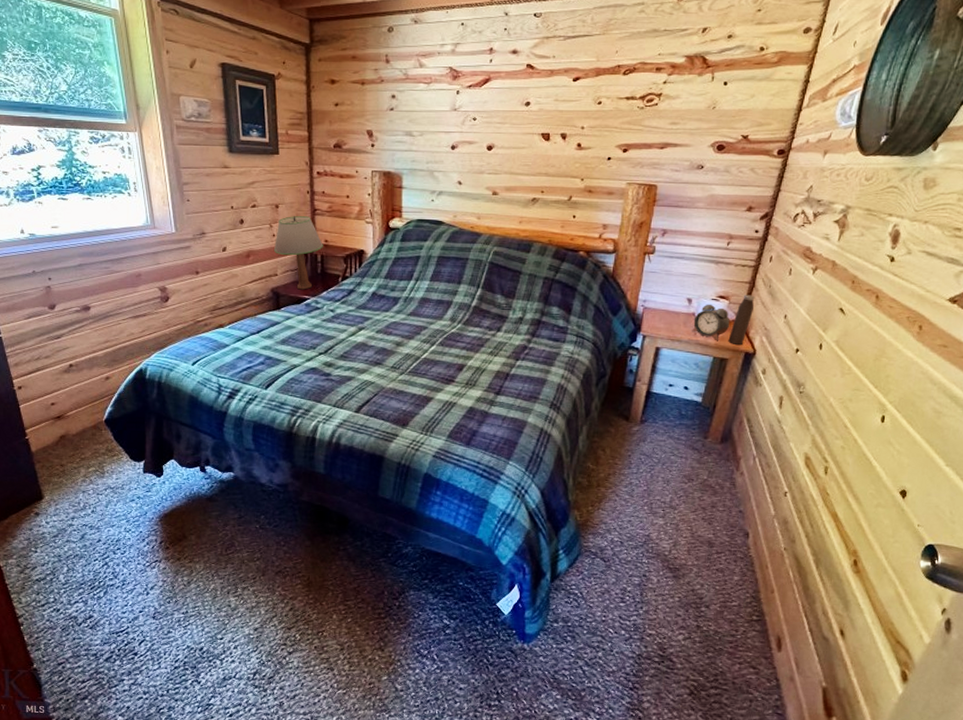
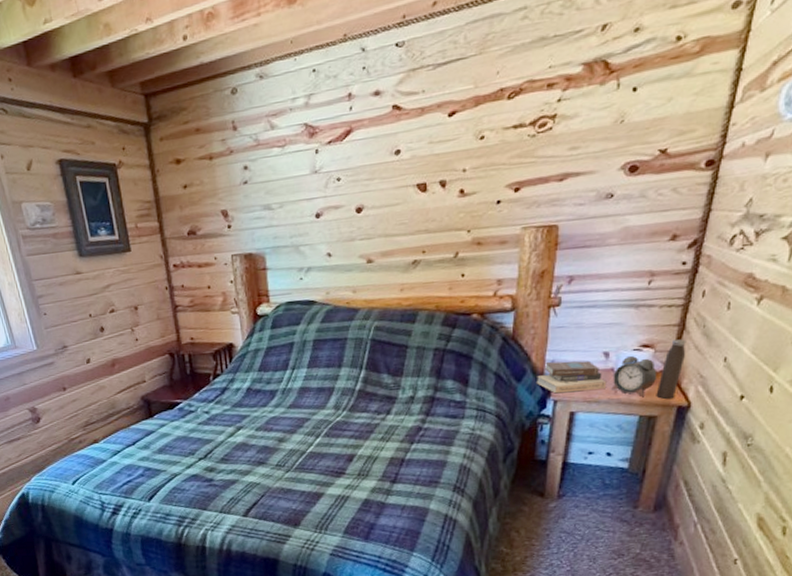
table lamp: present [273,216,323,290] -> none [138,314,190,394]
books: none [629,300,688,331] -> present [536,360,607,394]

